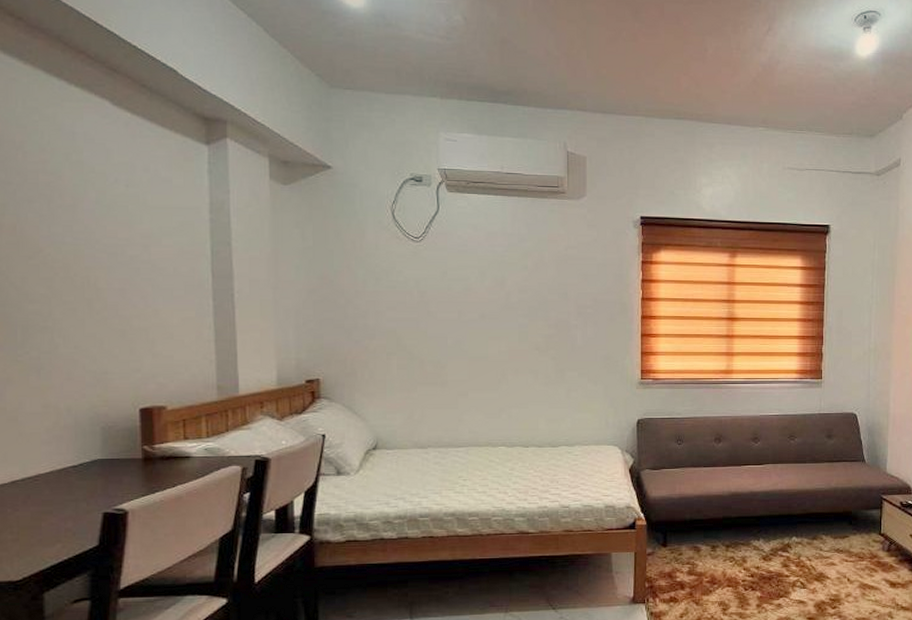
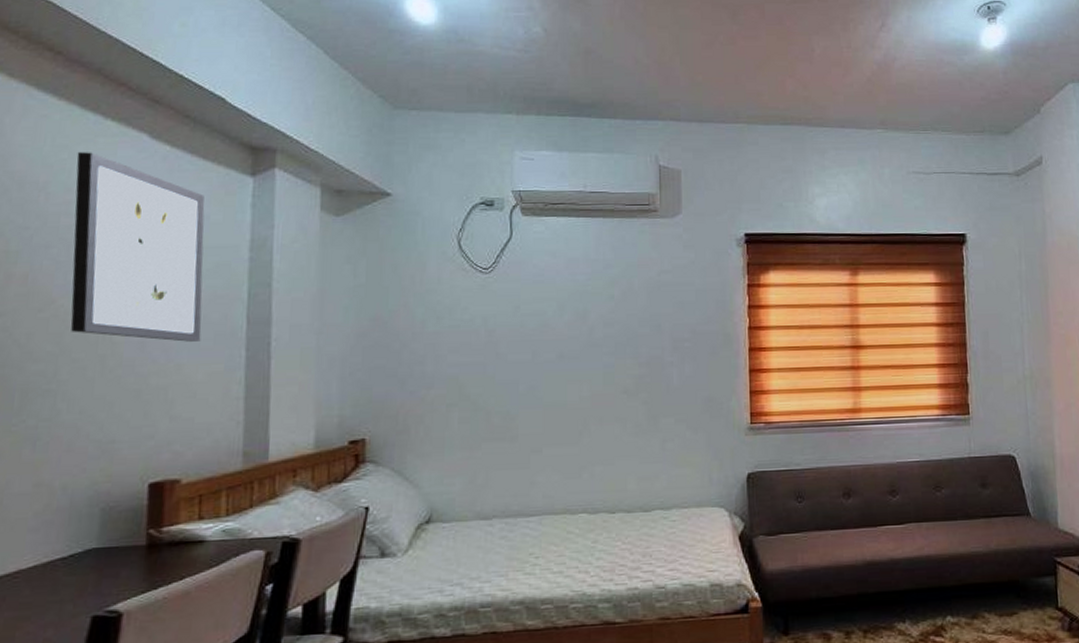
wall art: none [47,115,173,291] -> present [70,152,205,342]

